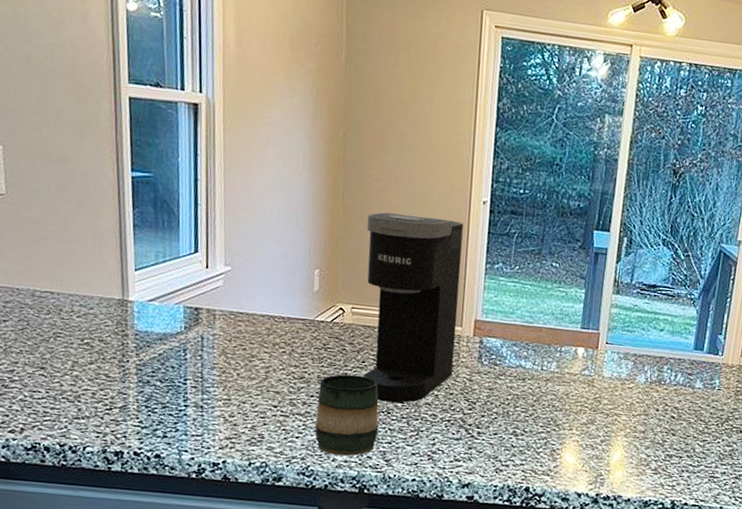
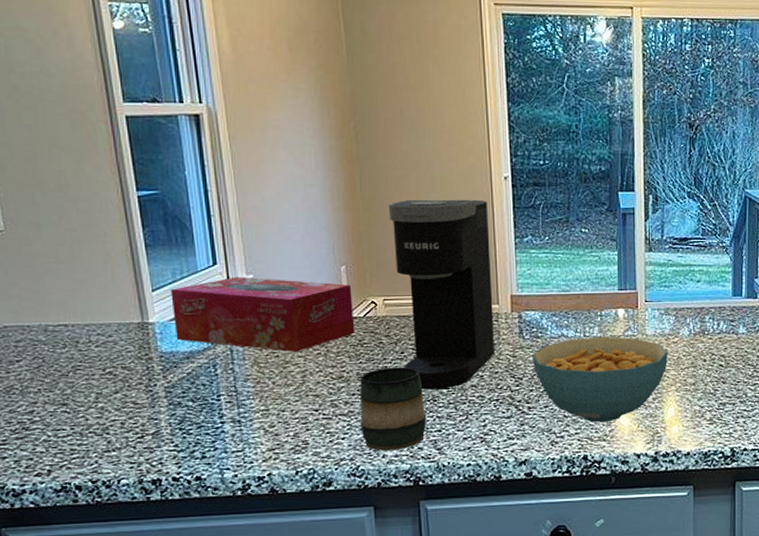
tissue box: none [151,266,323,347] -> present [170,277,355,352]
cereal bowl: none [488,371,623,458] -> present [532,336,669,423]

